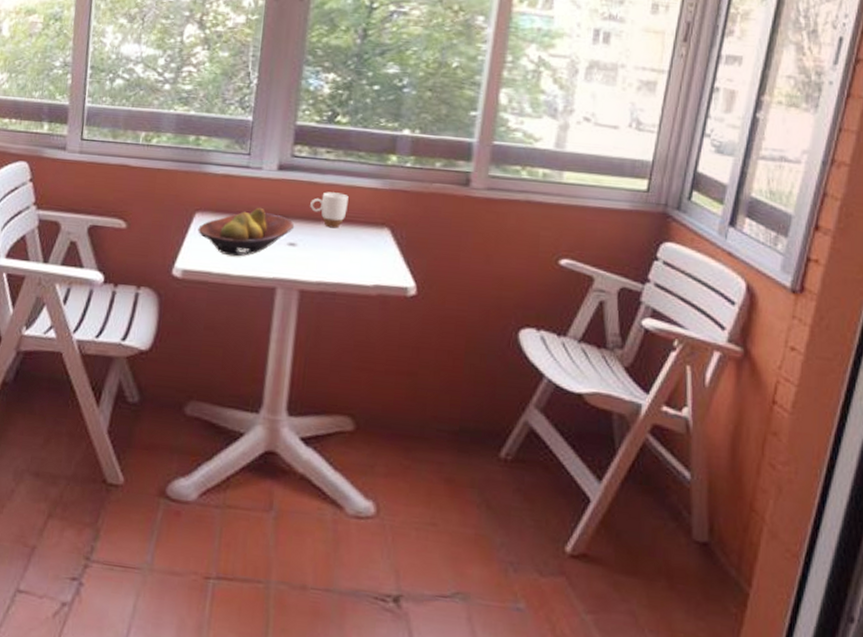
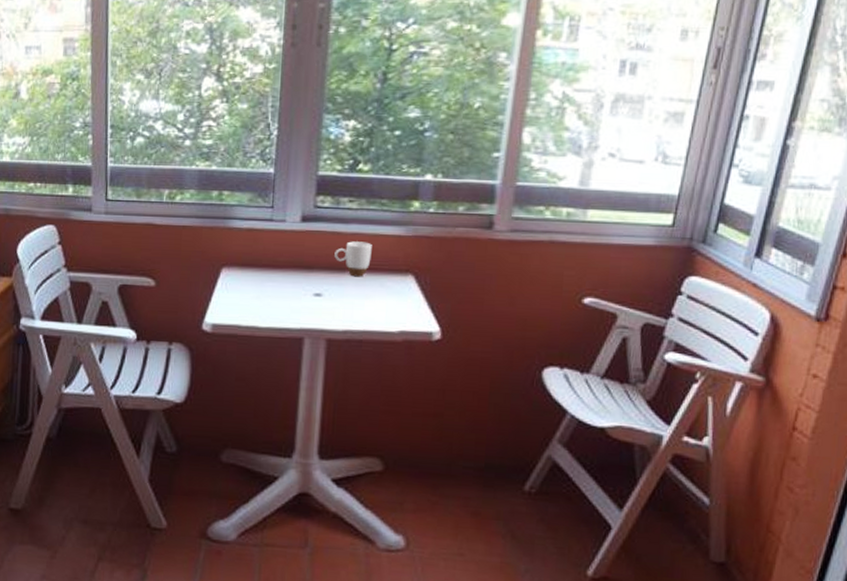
fruit bowl: present [198,207,295,257] -> none [225,259,320,309]

